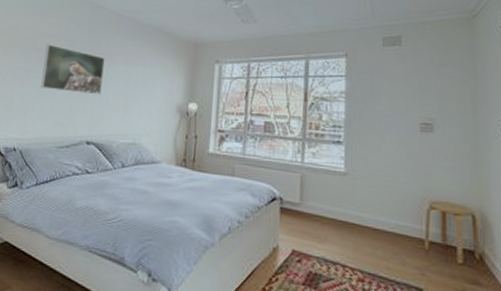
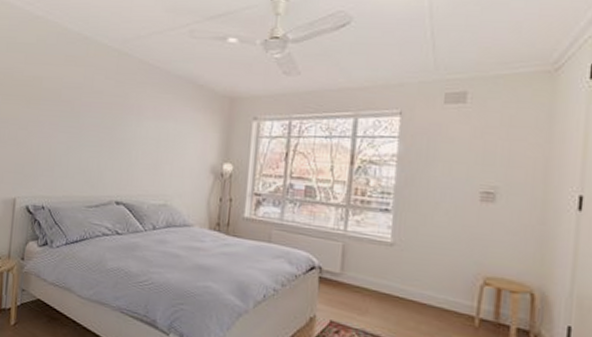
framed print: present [41,44,105,95] -> none [67,96,134,153]

